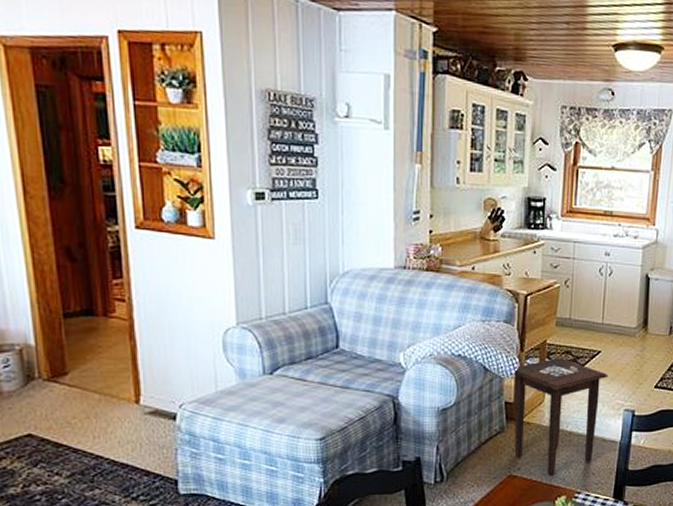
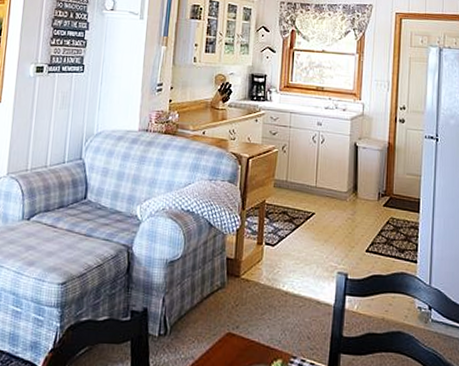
side table: present [513,358,609,476] -> none [233,217,322,337]

